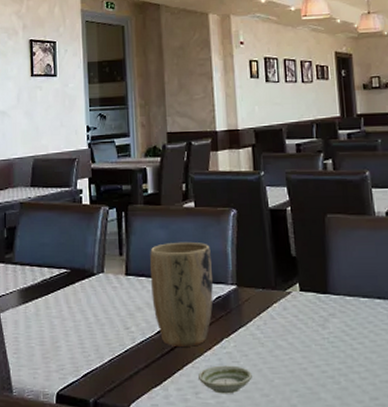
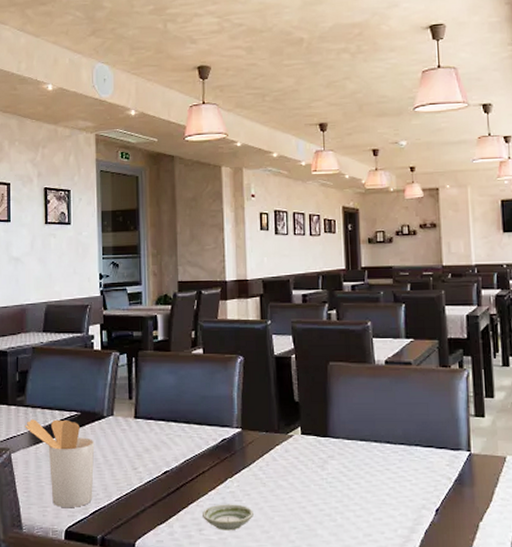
utensil holder: none [13,277,85,369] -> present [25,419,95,507]
plant pot: present [149,241,213,347] -> none [158,386,219,486]

